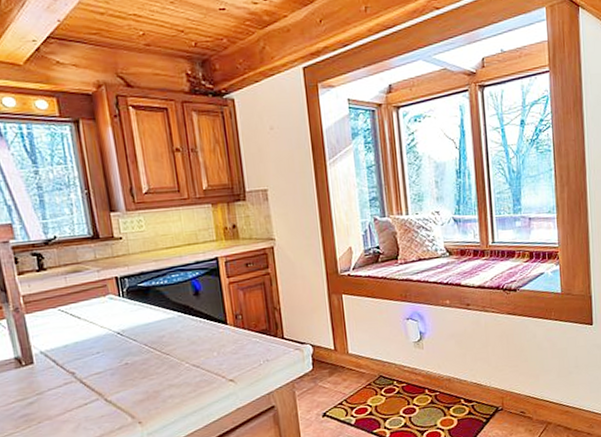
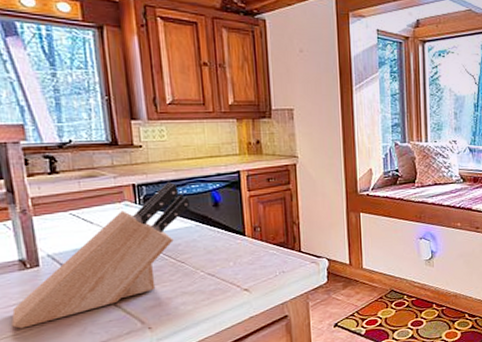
knife block: none [11,273,172,426] -> present [11,182,191,329]

